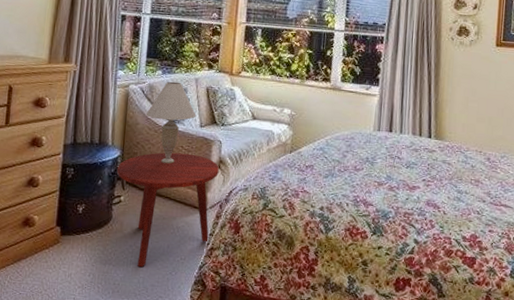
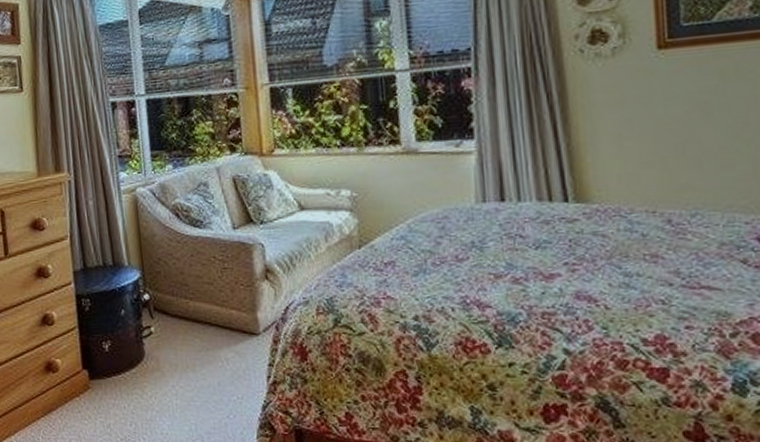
side table: present [117,152,219,268] -> none [140,265,269,412]
table lamp: present [146,81,196,164] -> none [162,175,226,280]

